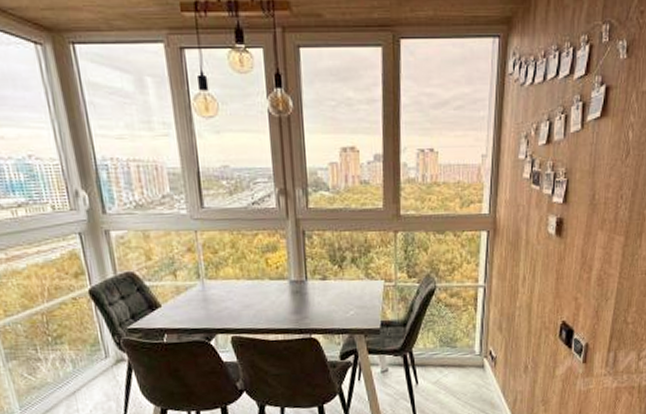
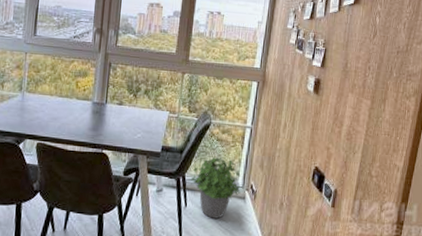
potted plant: none [420,324,478,393] -> present [191,156,241,219]

